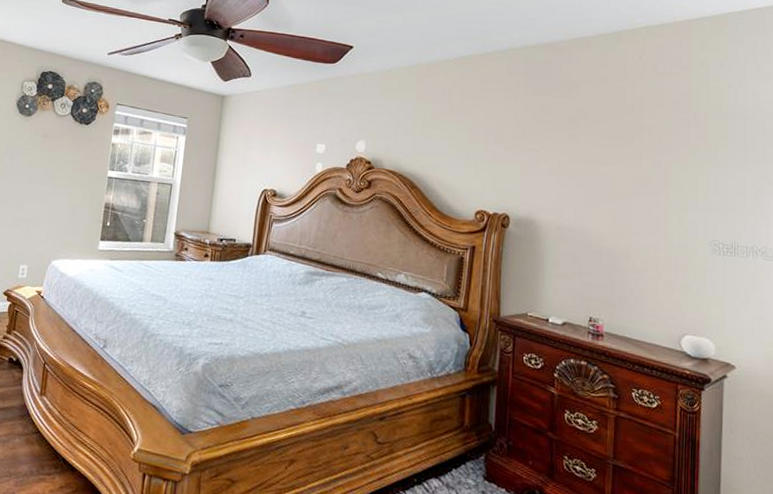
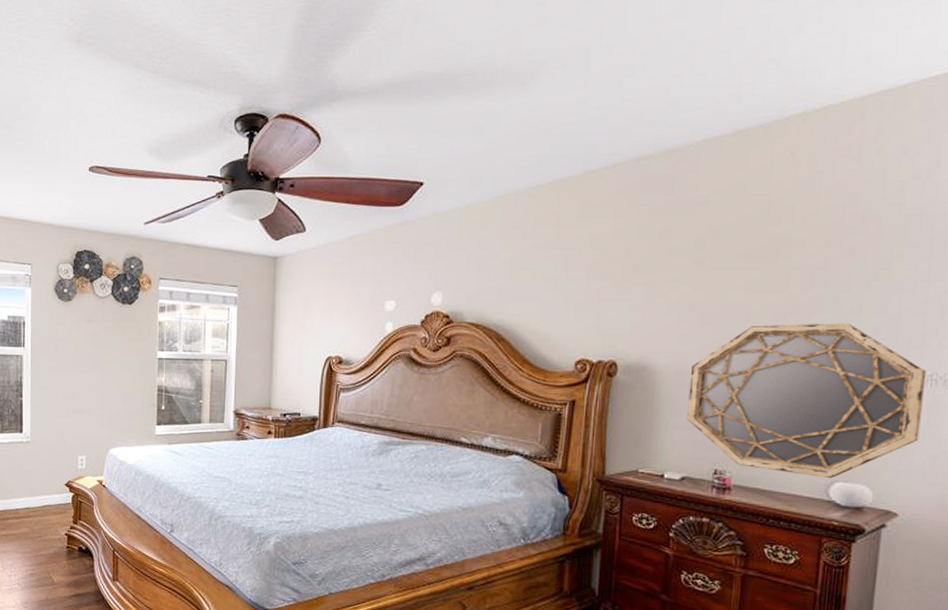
home mirror: none [566,193,749,331] -> present [687,323,927,478]

